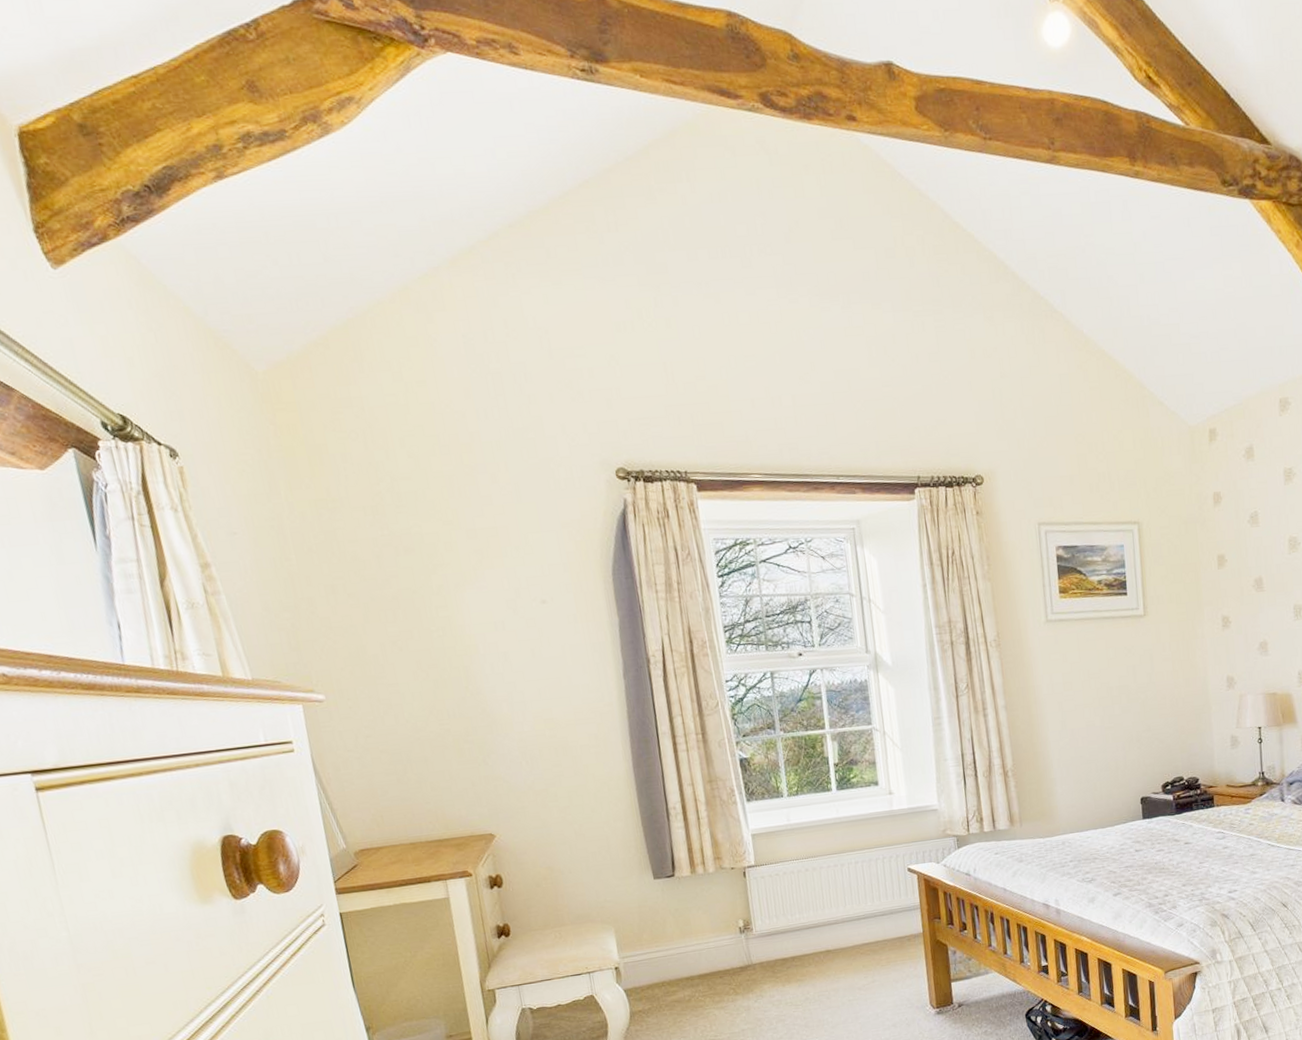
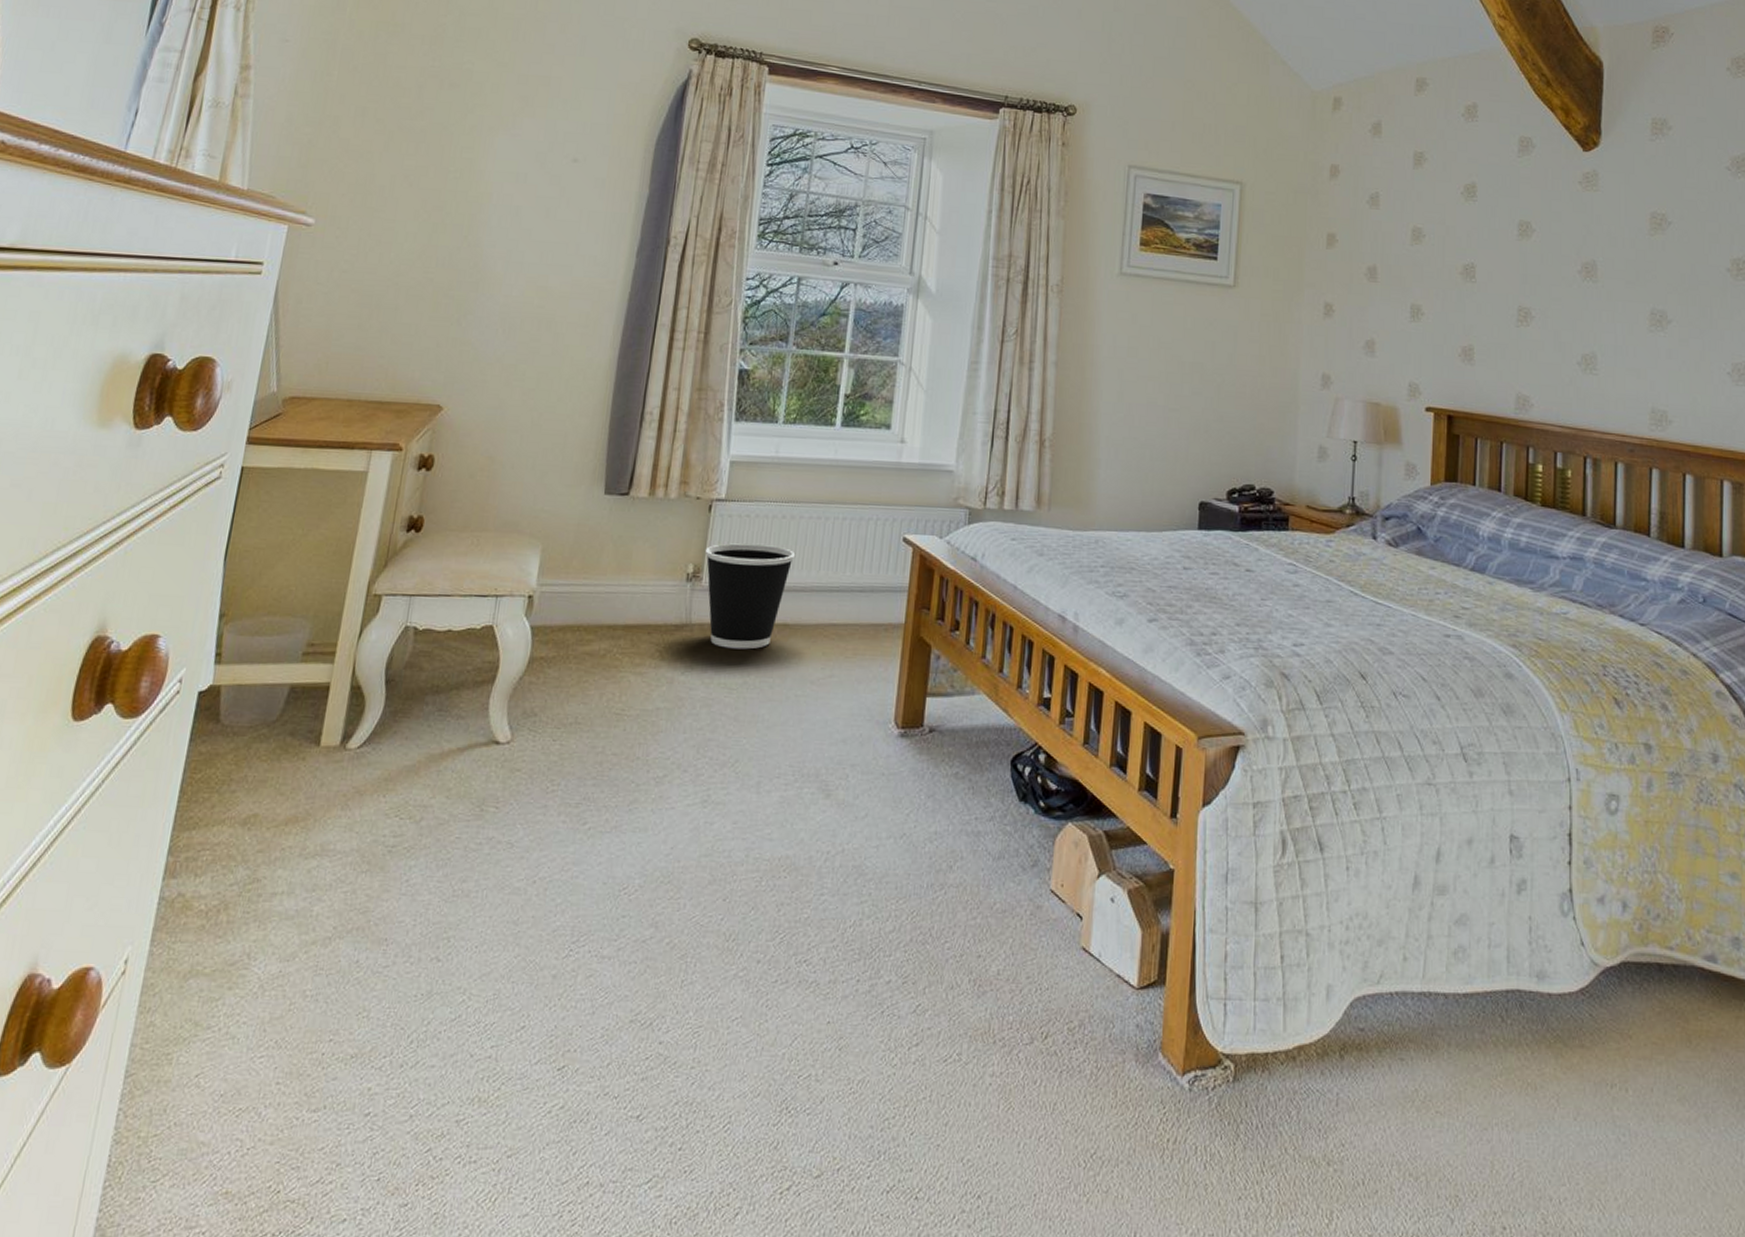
wastebasket: none [749,893,824,977] -> present [704,543,796,650]

